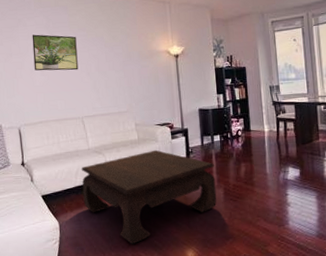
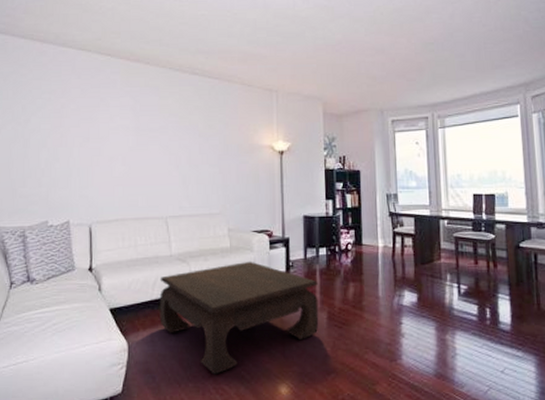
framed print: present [32,34,79,71] -> none [114,117,166,162]

